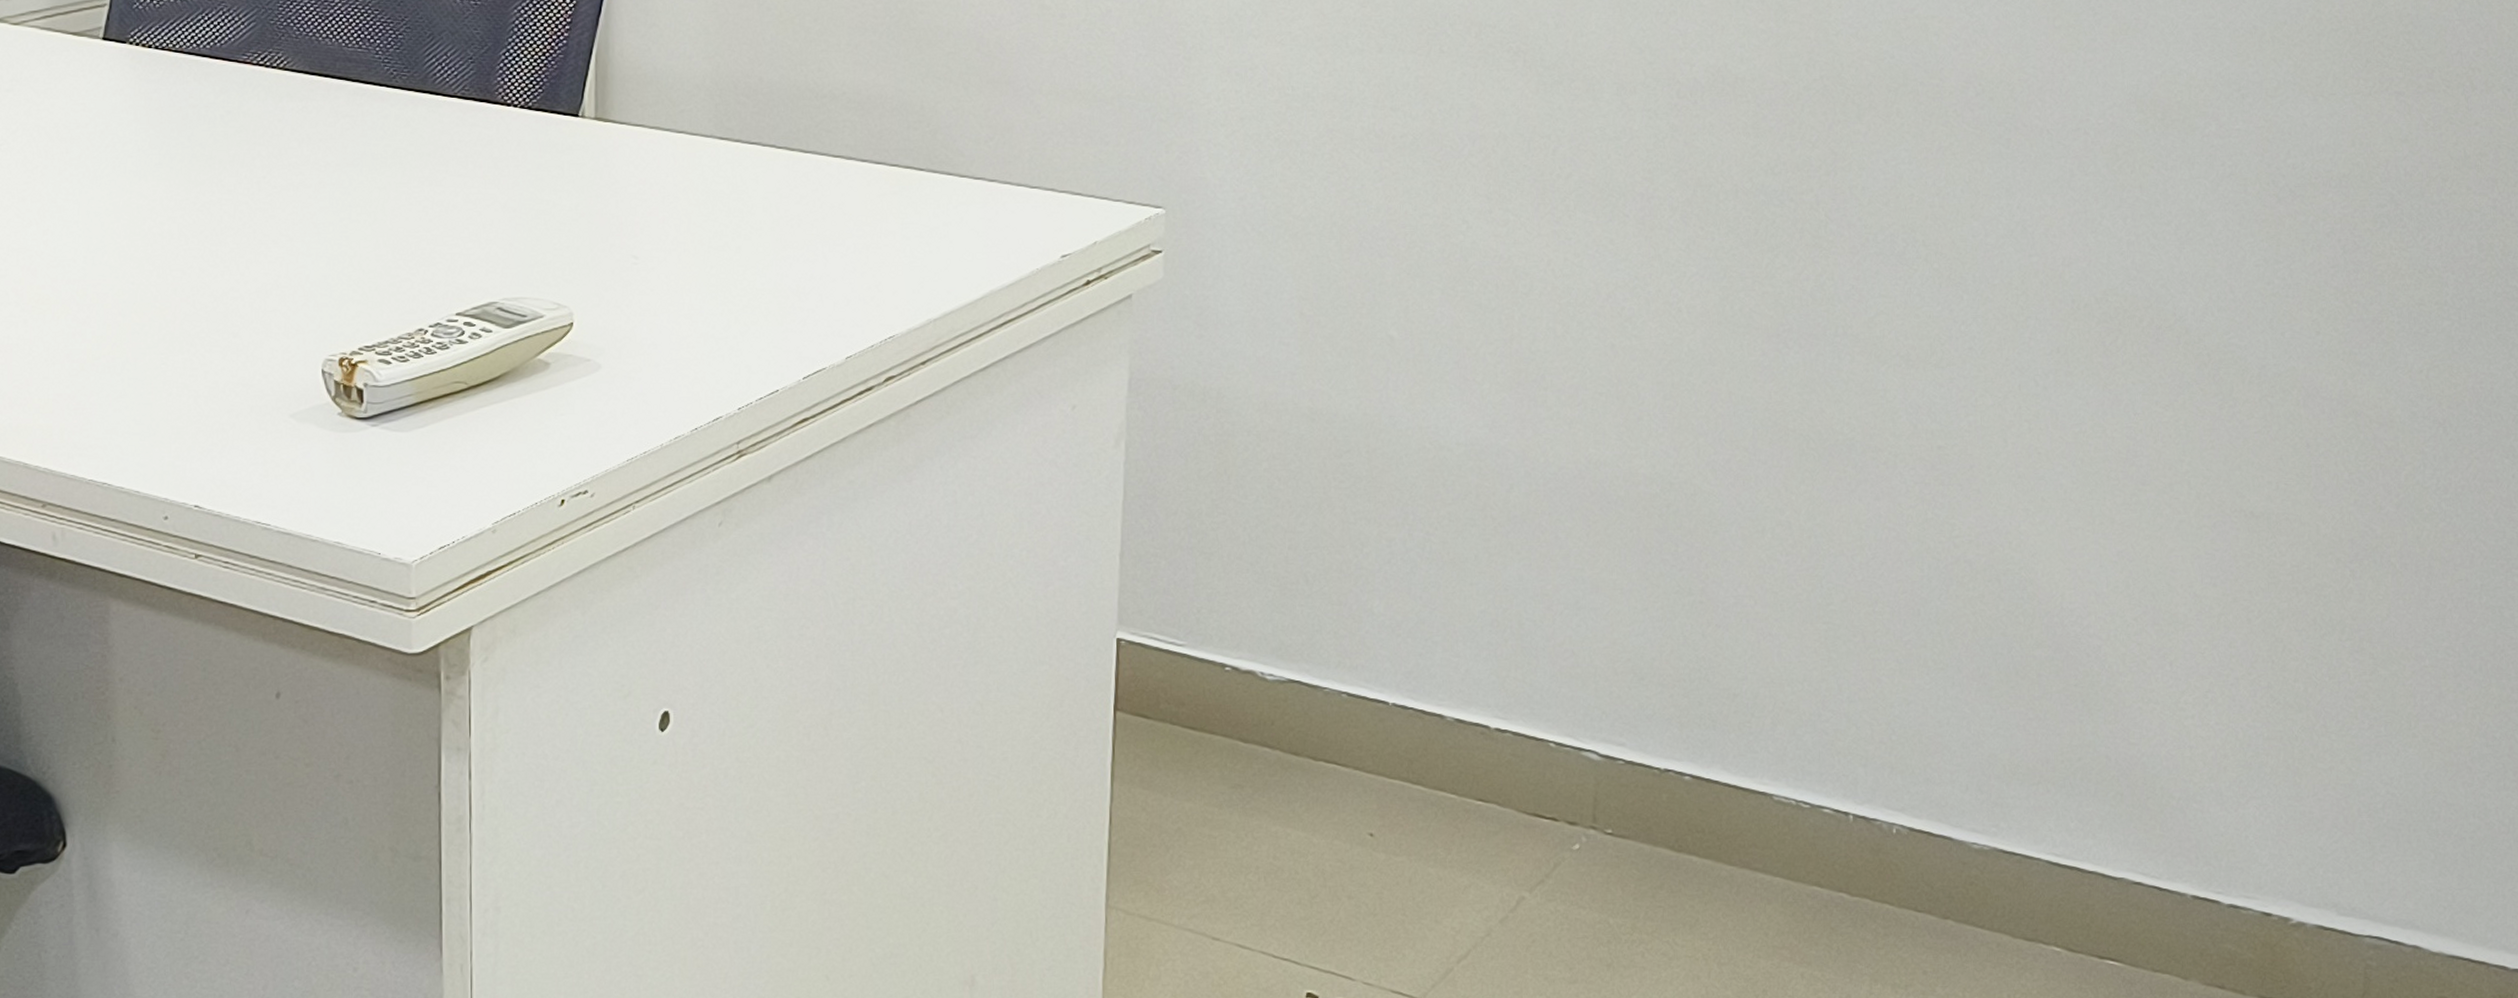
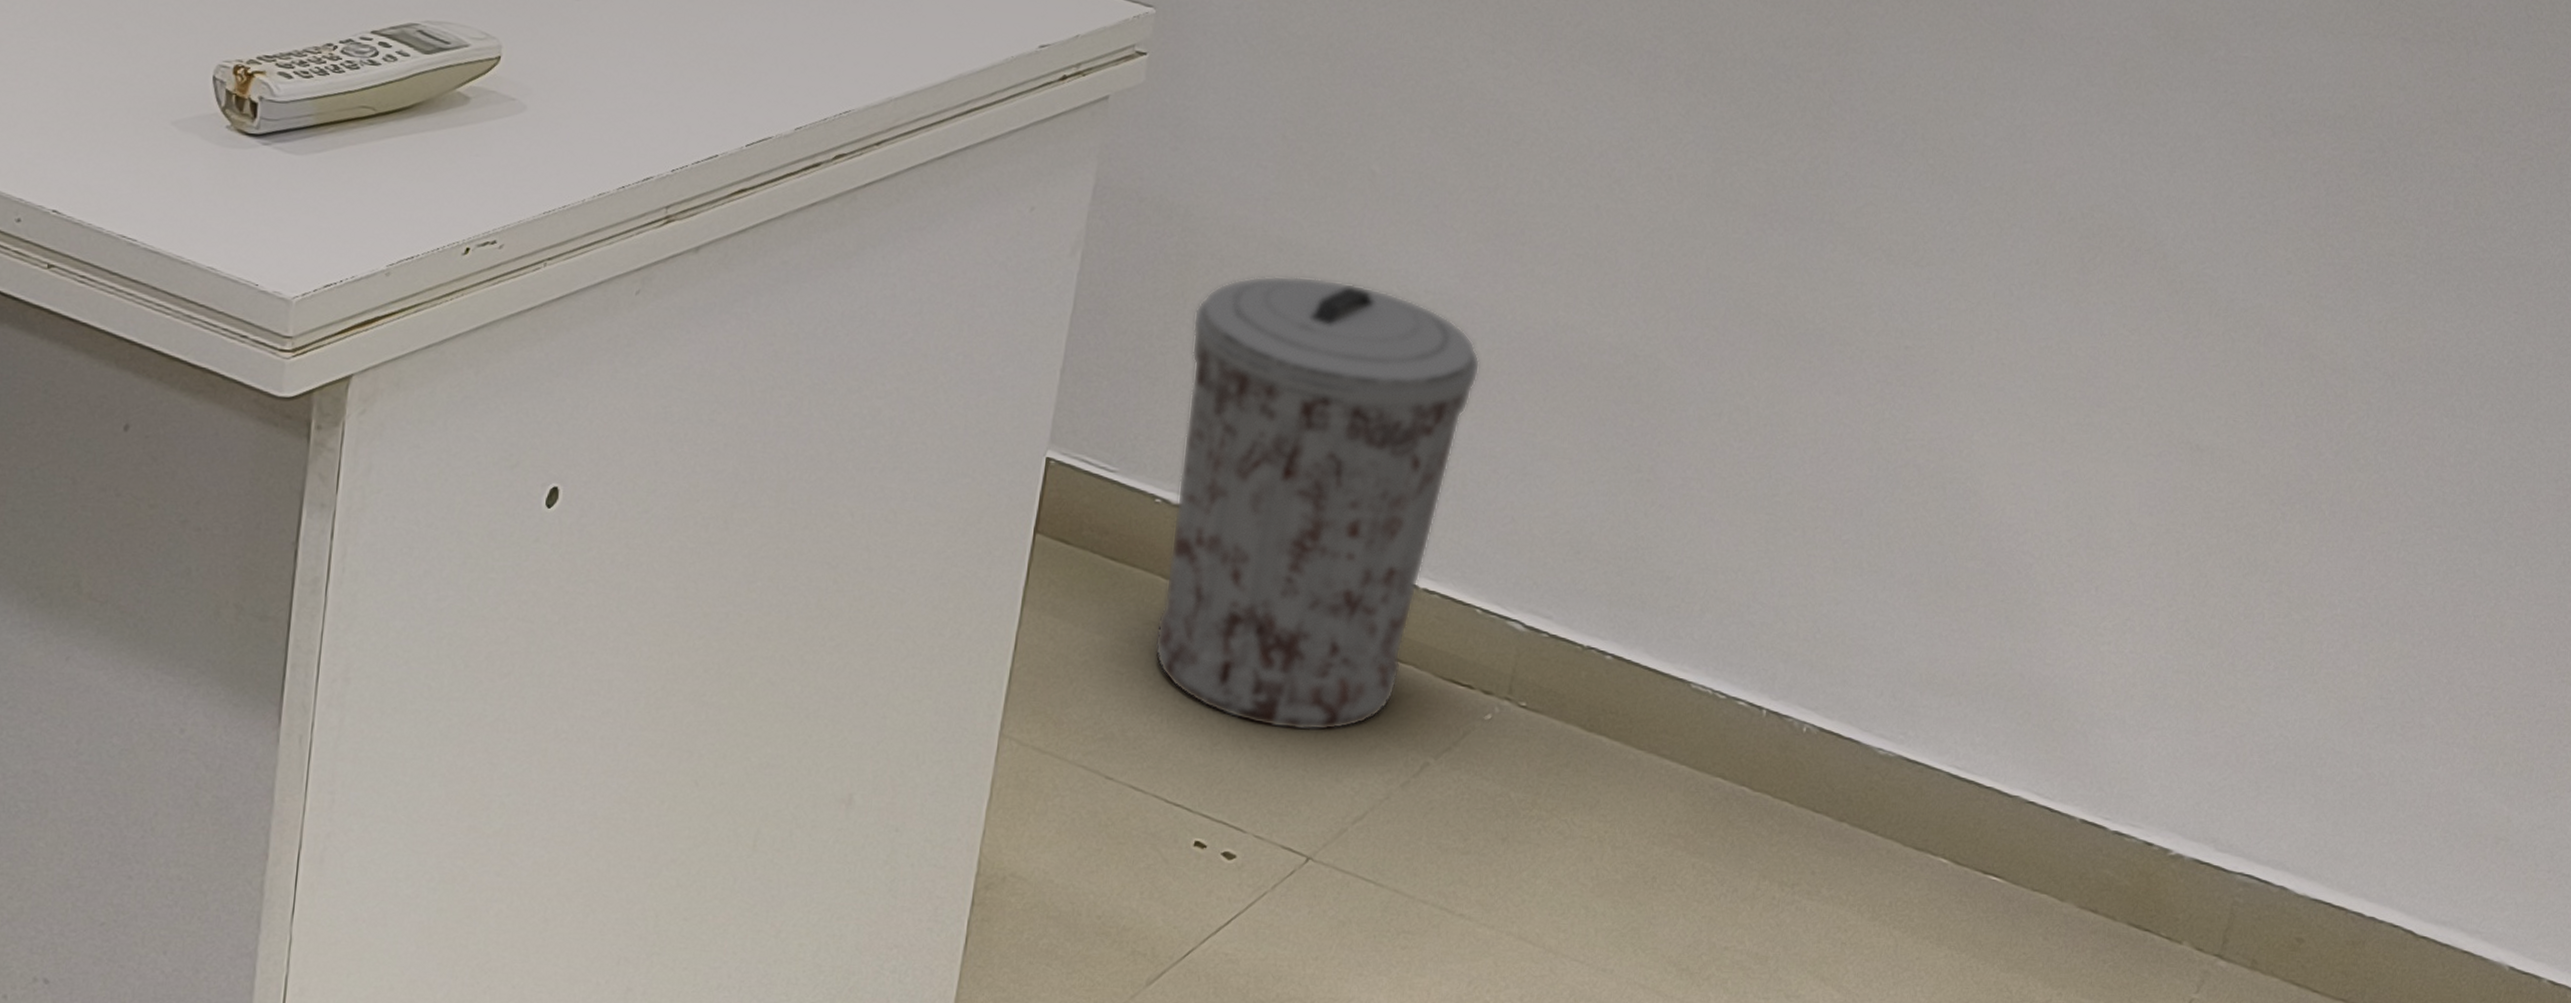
trash can: none [1239,442,1520,877] -> present [1154,275,1481,731]

